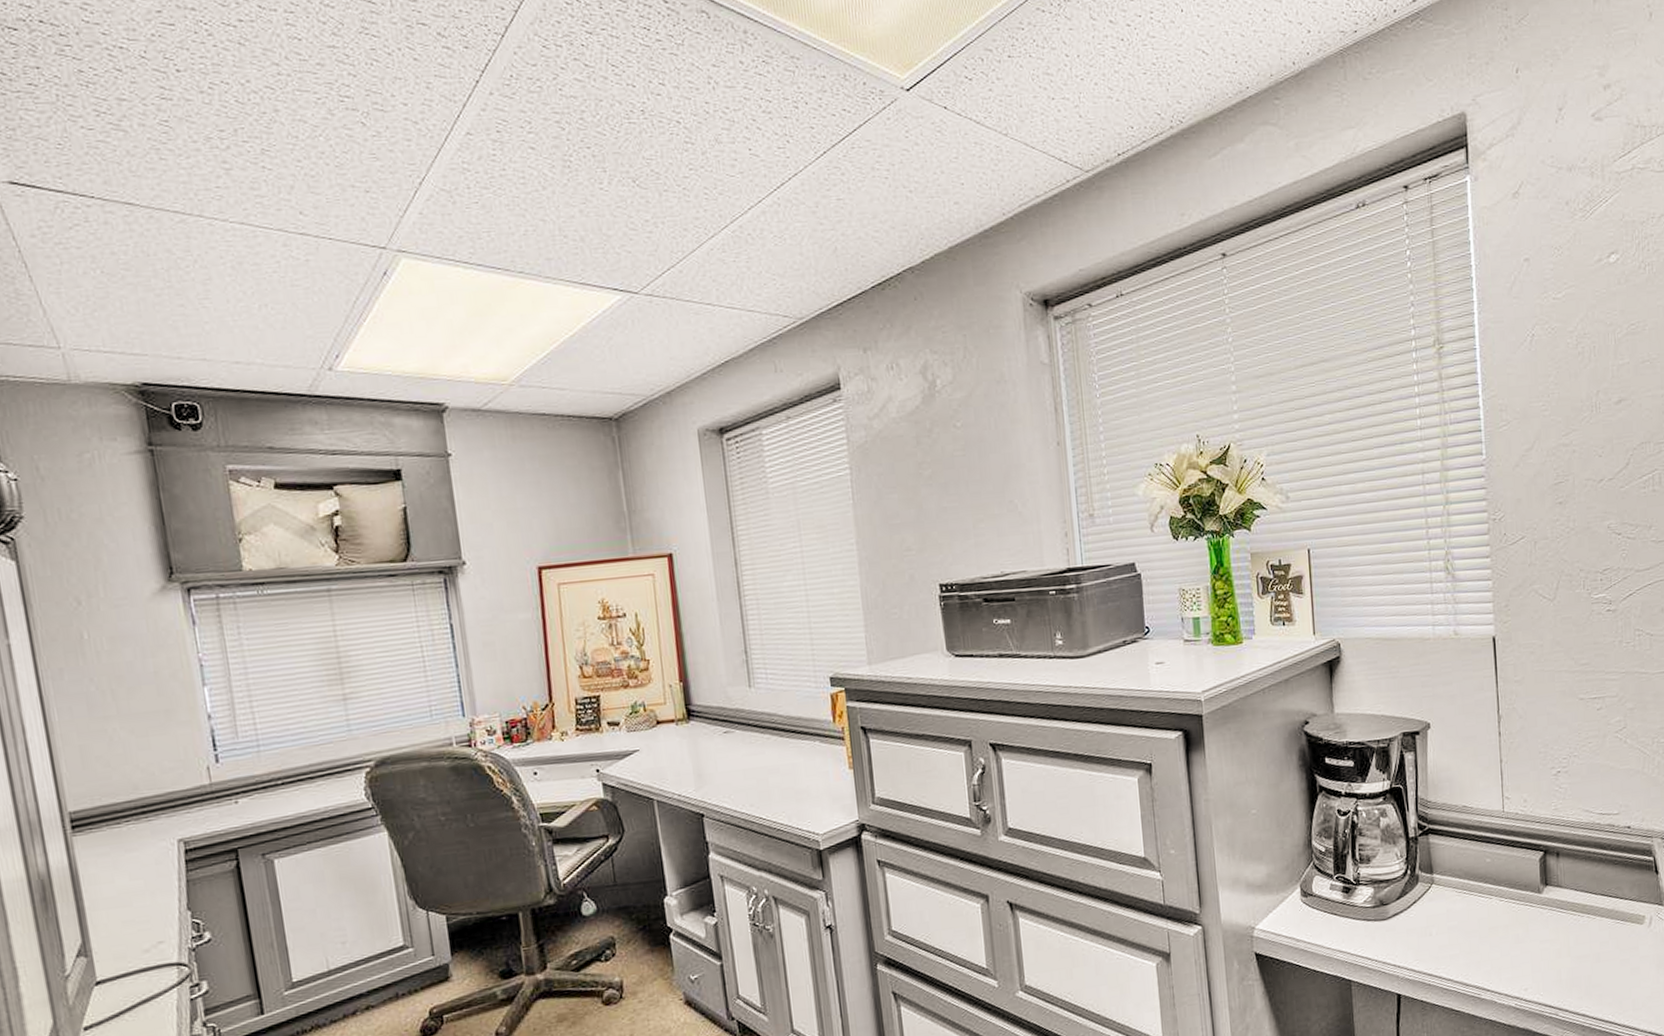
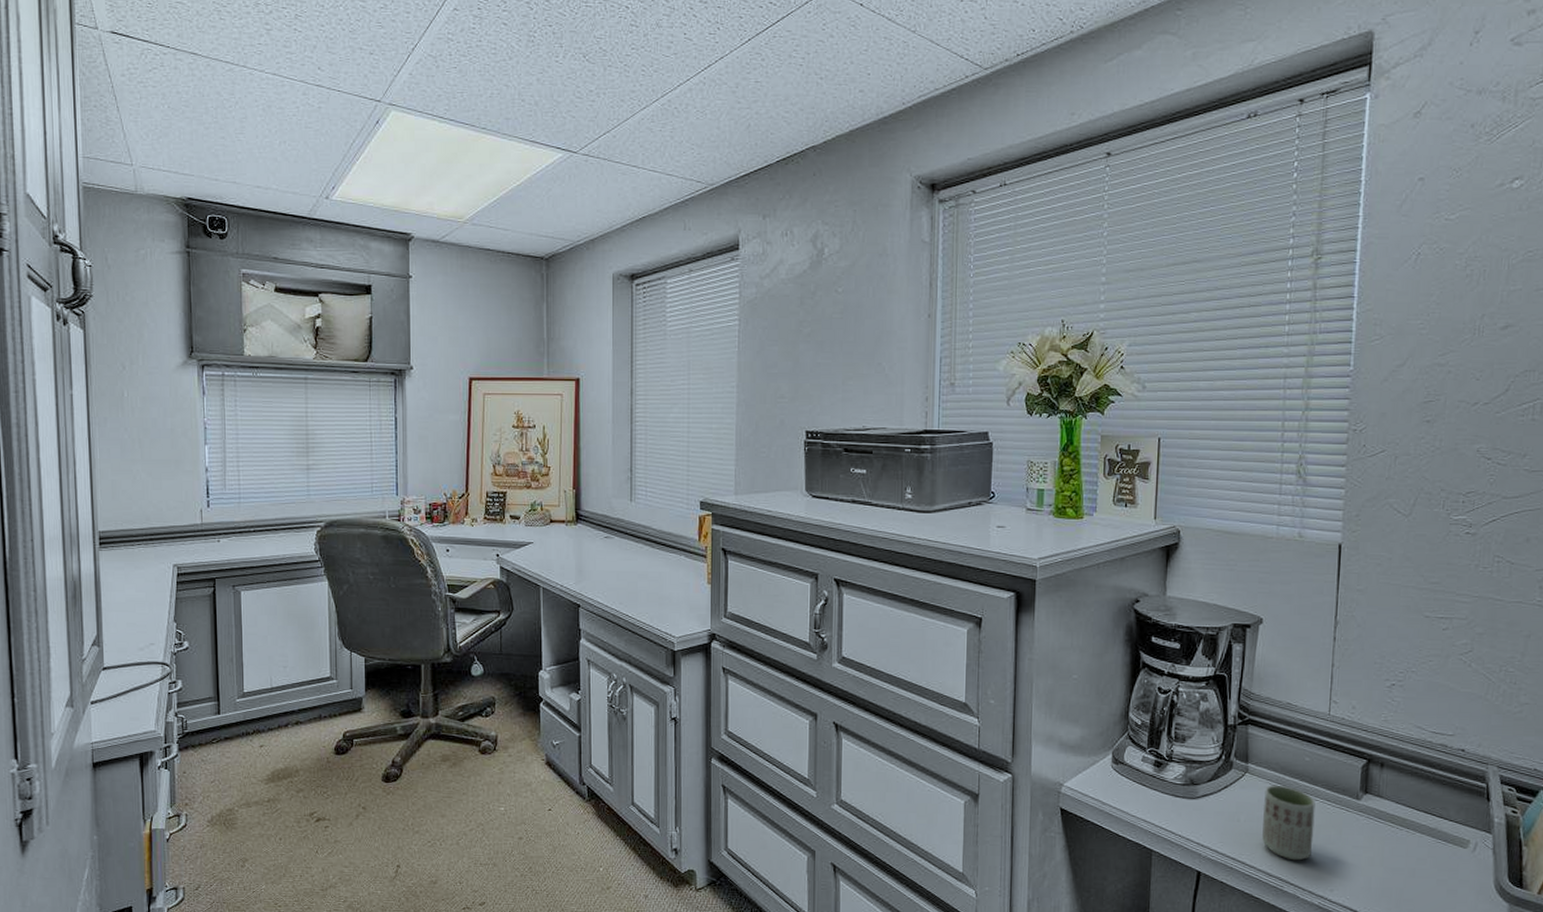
cup: none [1452,891,1503,966] -> present [1262,784,1316,861]

